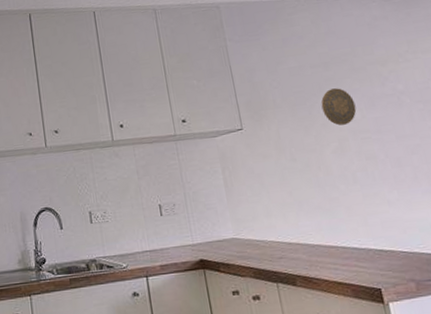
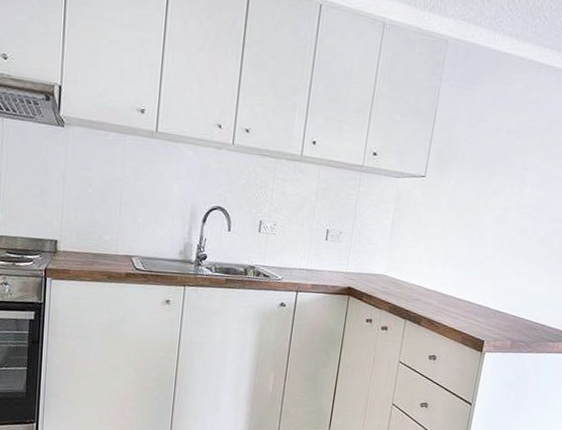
decorative plate: present [321,88,357,126] -> none [499,159,531,197]

